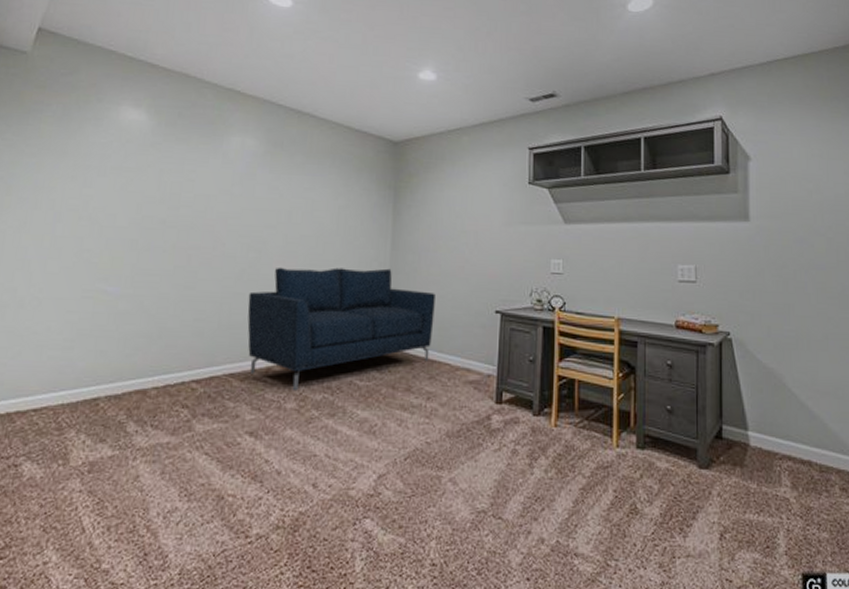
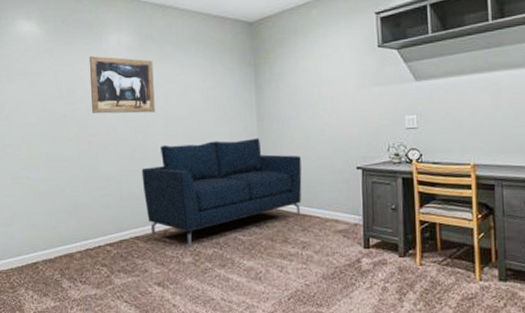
wall art: none [198,156,280,229] -> present [89,55,155,114]

